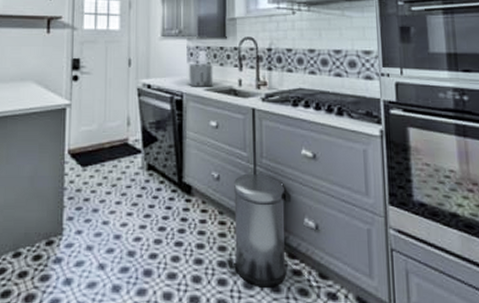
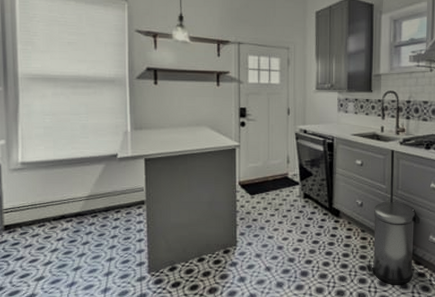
toaster: present [188,64,213,87] -> none [338,113,360,133]

